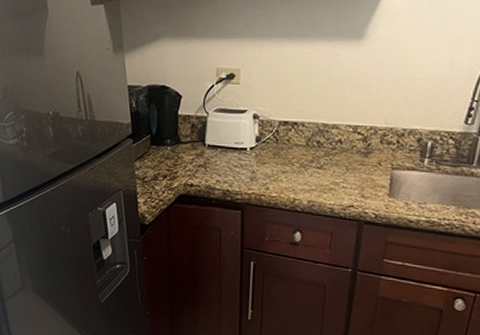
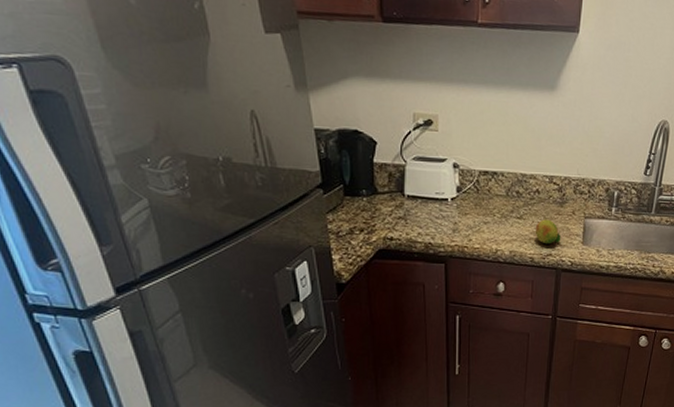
fruit: none [335,169,365,195] -> present [535,219,561,245]

